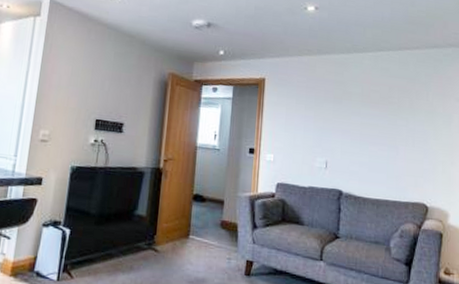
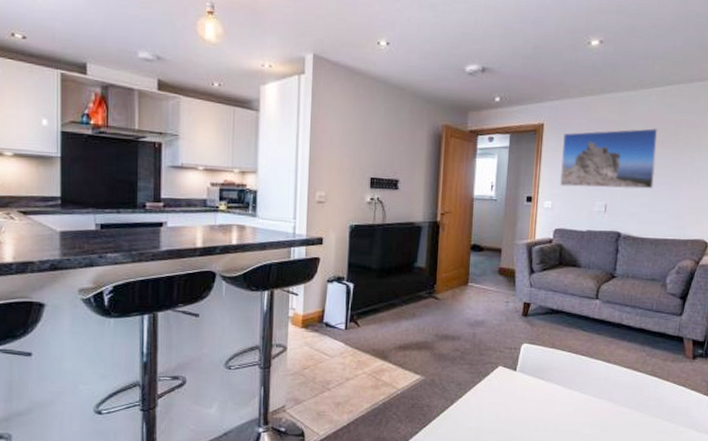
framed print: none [280,88,373,149] -> present [559,128,658,189]

